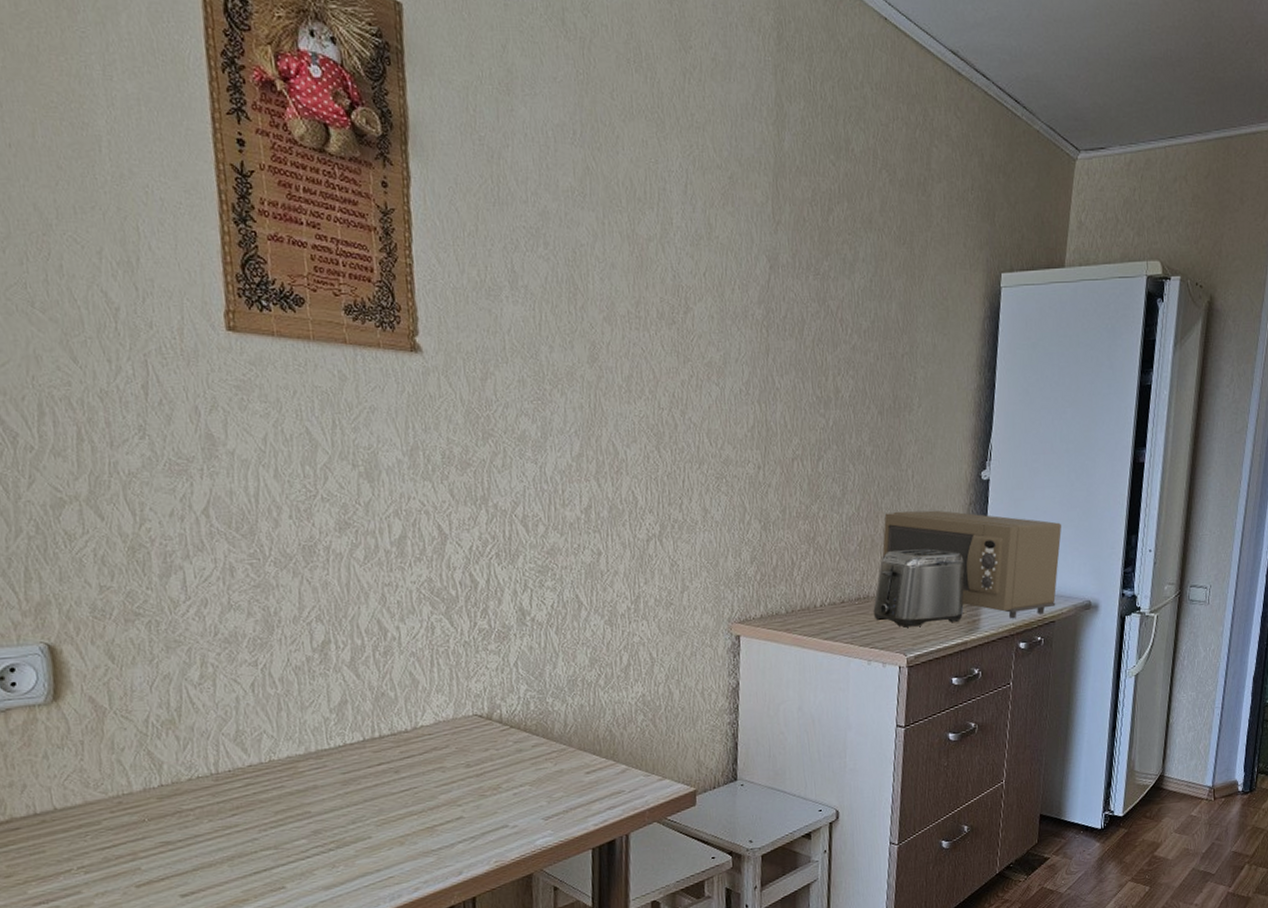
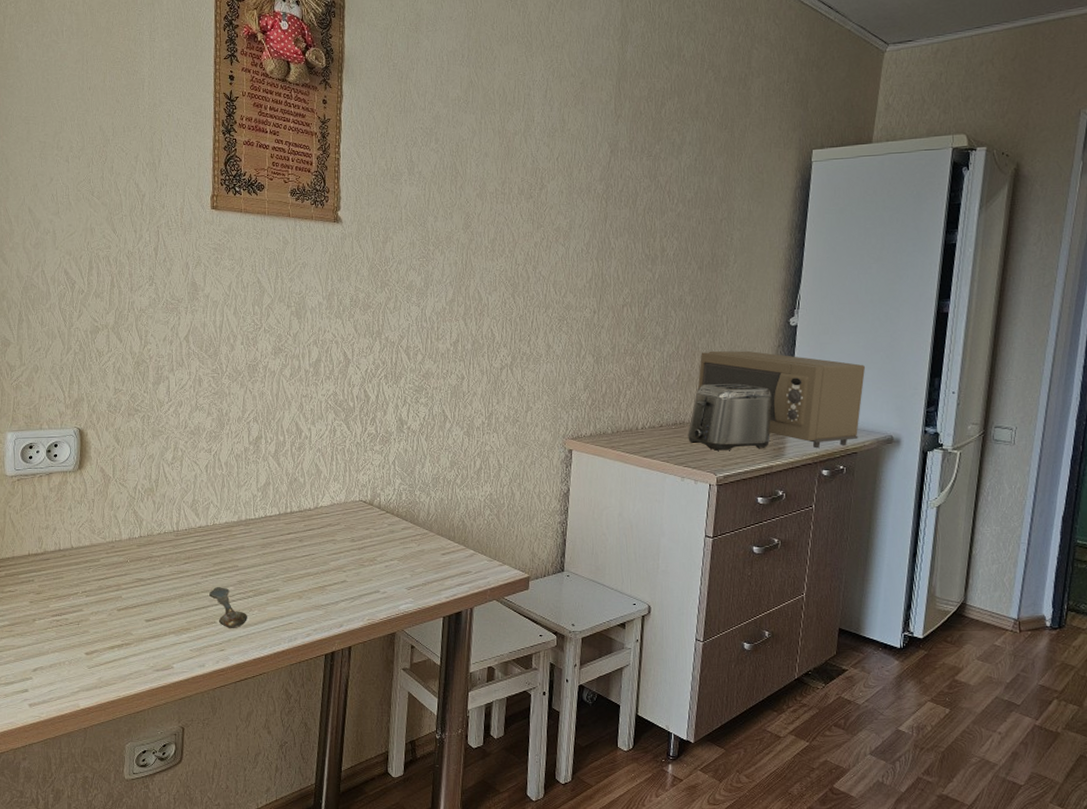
spoon: none [272,841,330,894] -> present [209,587,247,629]

